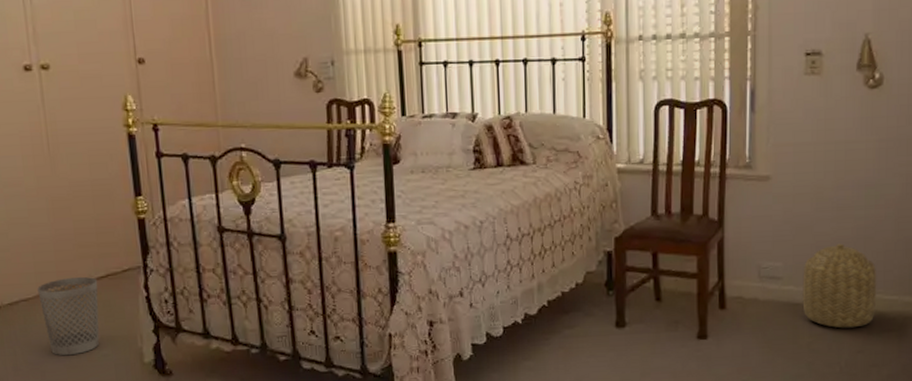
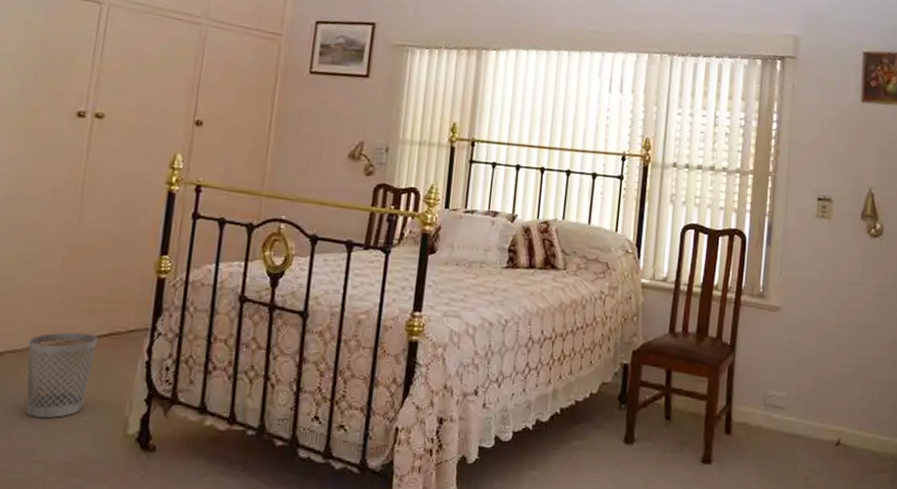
basket: present [802,243,877,329] -> none [803,379,872,466]

